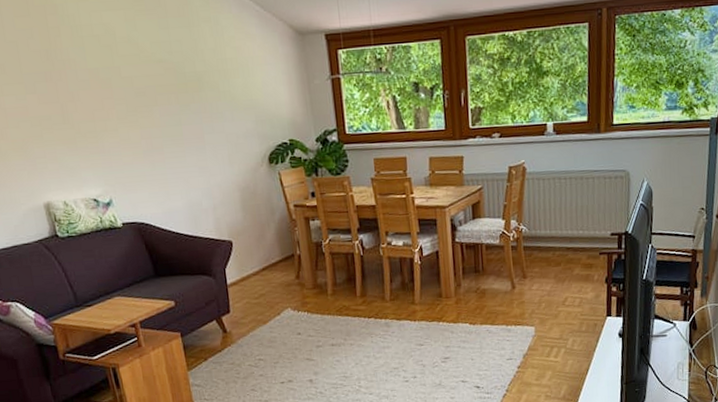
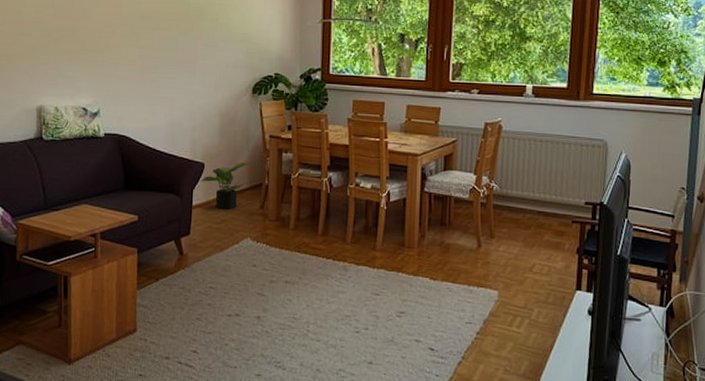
potted plant: none [231,235,278,284] -> present [201,163,249,210]

